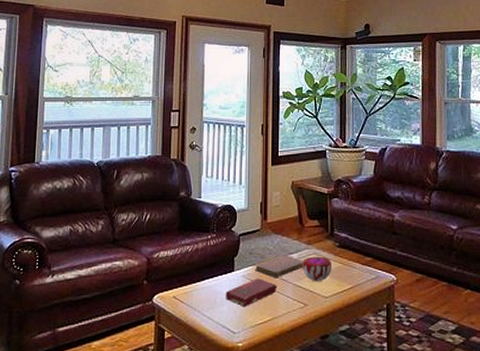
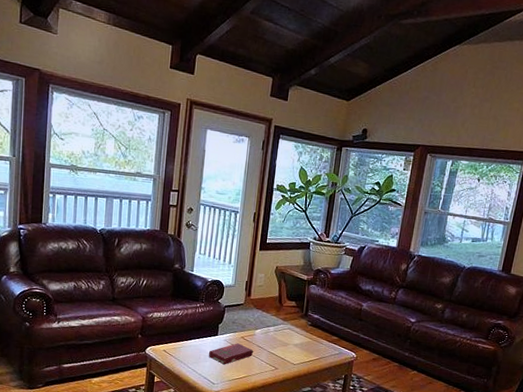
notebook: present [255,255,304,278] -> none [236,327,279,345]
decorative bowl: present [302,256,333,282] -> none [277,331,303,352]

